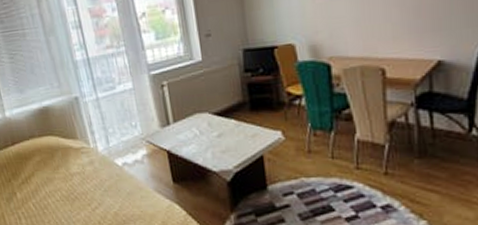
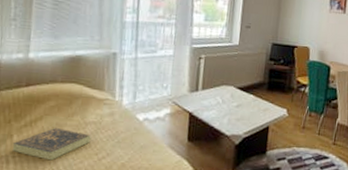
book: none [18,181,81,214] -> present [12,127,91,161]

